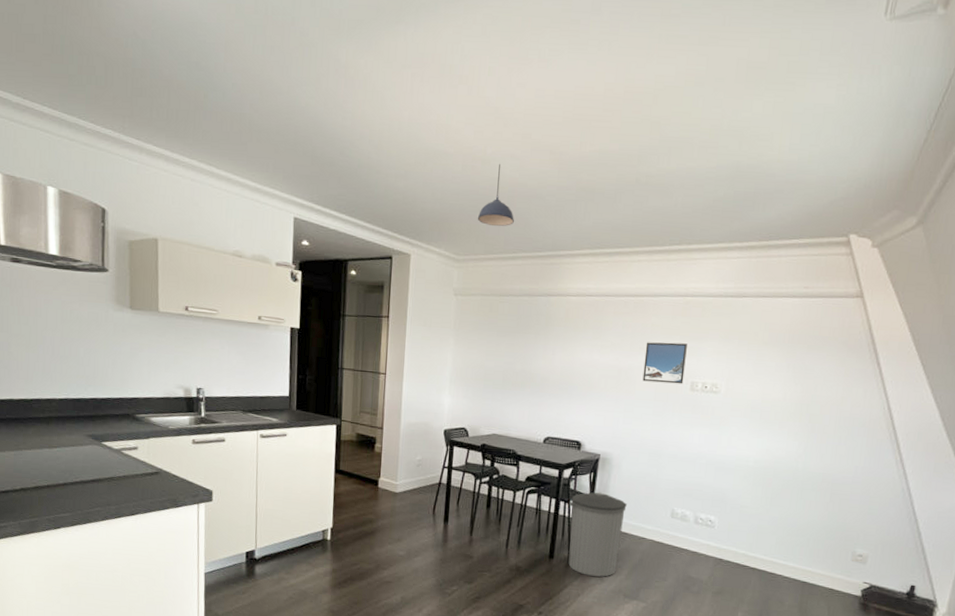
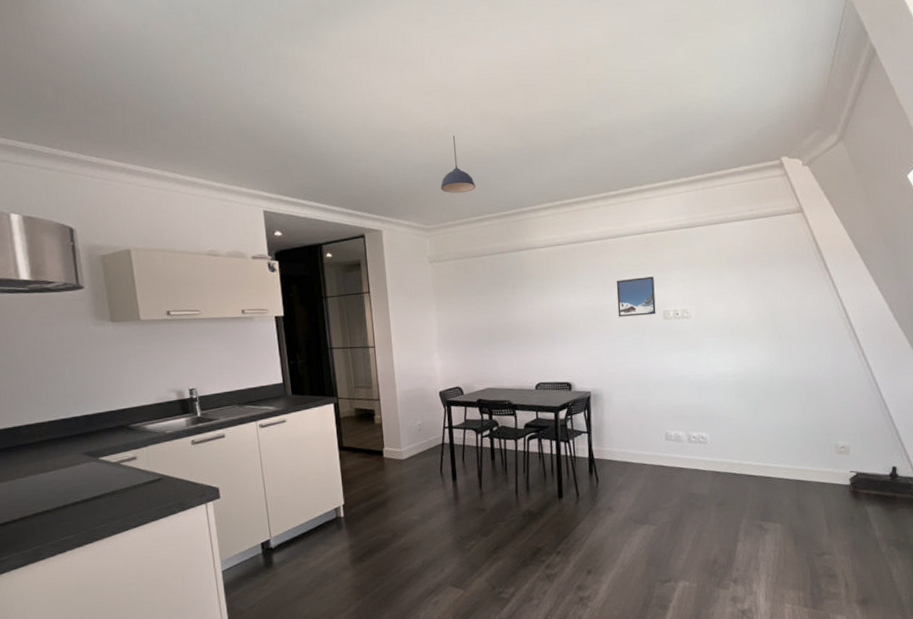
trash can: present [568,492,627,577] -> none [569,427,624,509]

